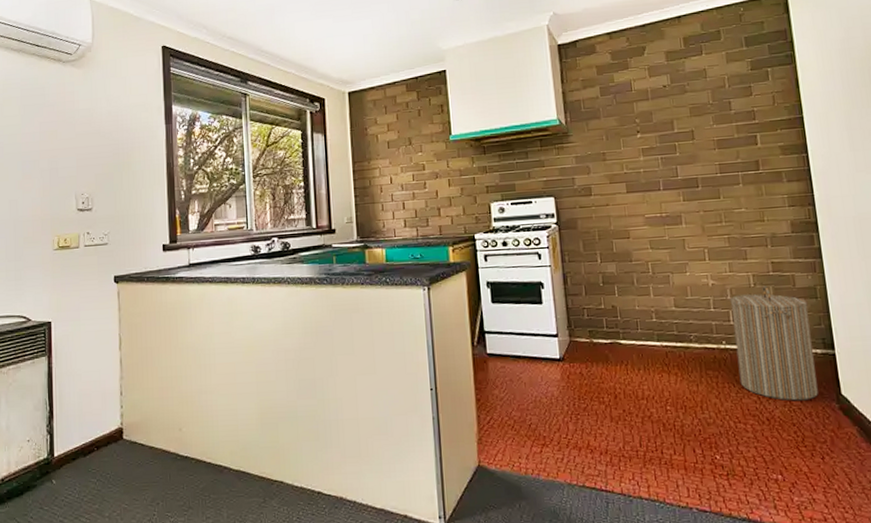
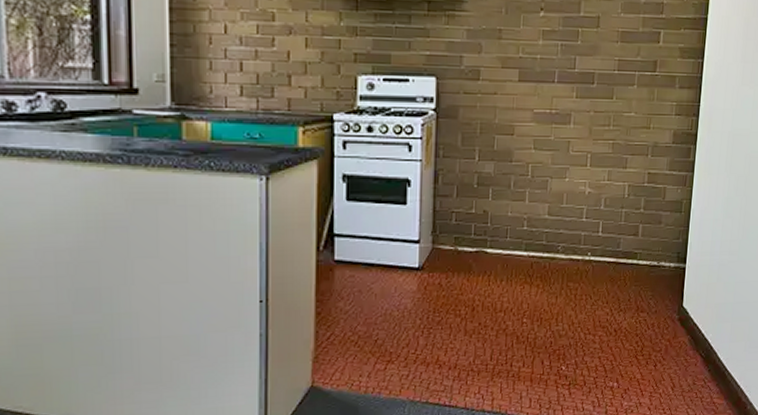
laundry hamper: present [730,285,818,401] -> none [597,197,672,313]

